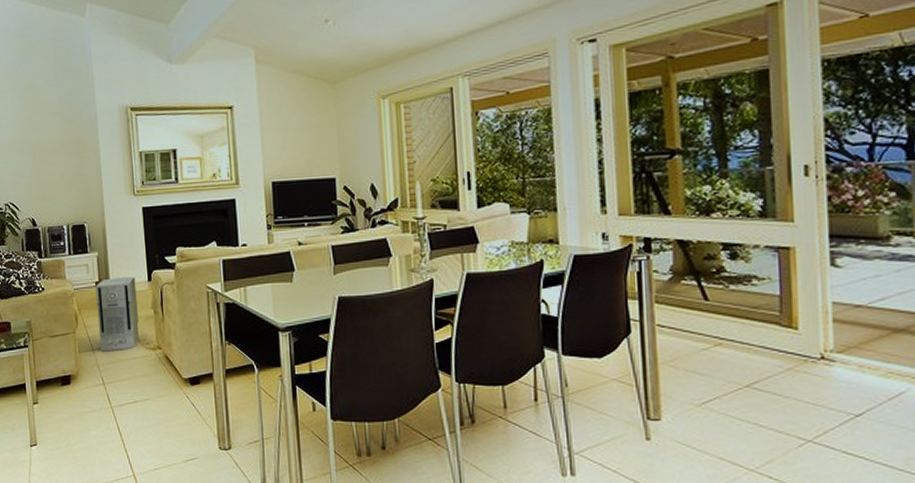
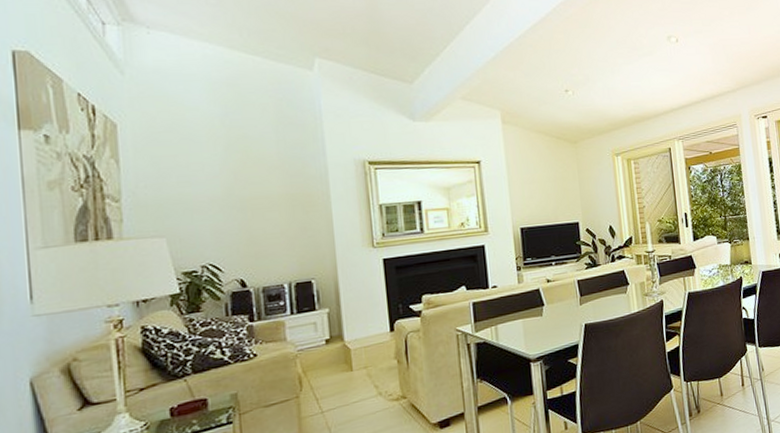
air purifier: present [95,277,140,350] -> none [325,329,381,412]

